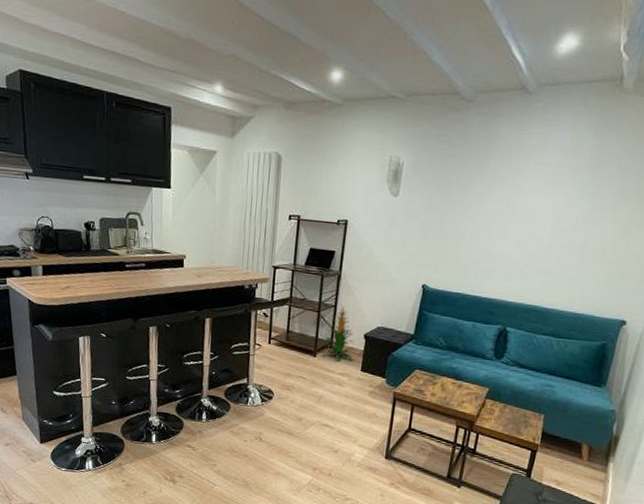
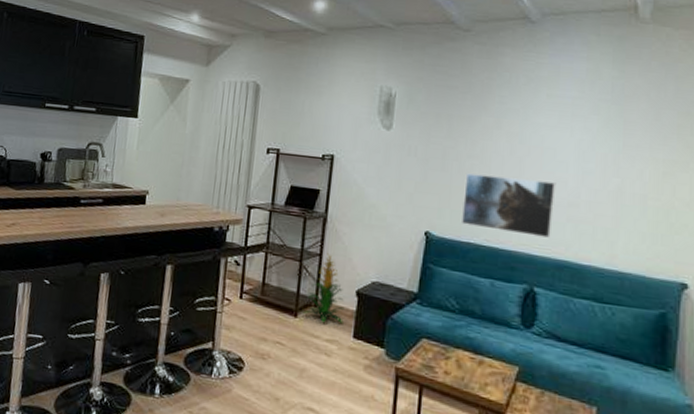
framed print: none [453,234,534,287] -> present [462,173,556,238]

